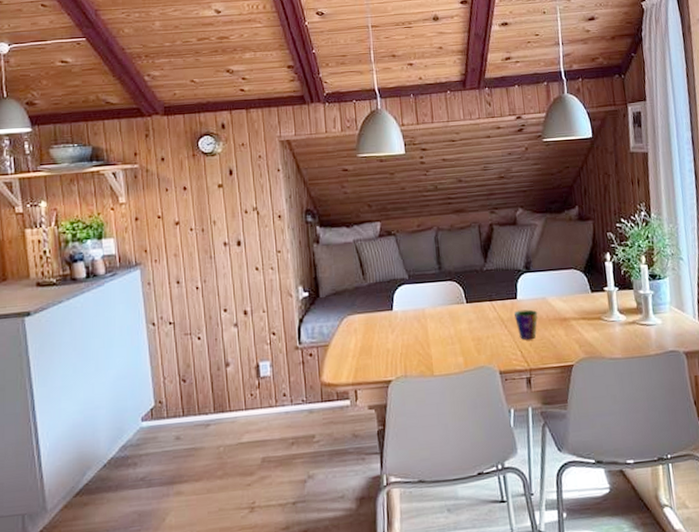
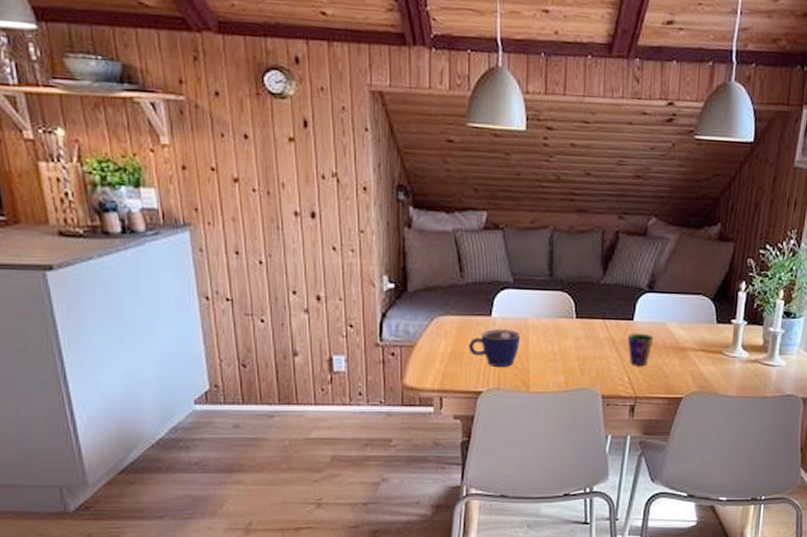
cup: none [376,320,420,357] -> present [469,329,520,368]

